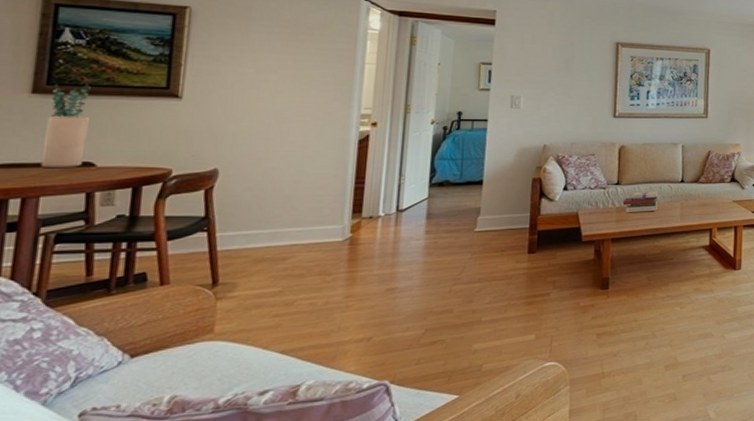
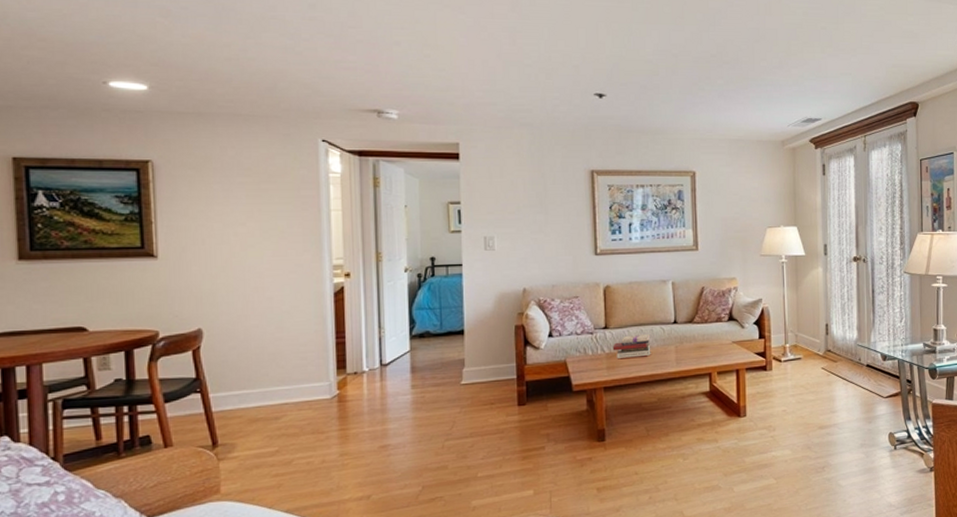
vase: present [40,82,91,169] -> none [36,246,76,335]

